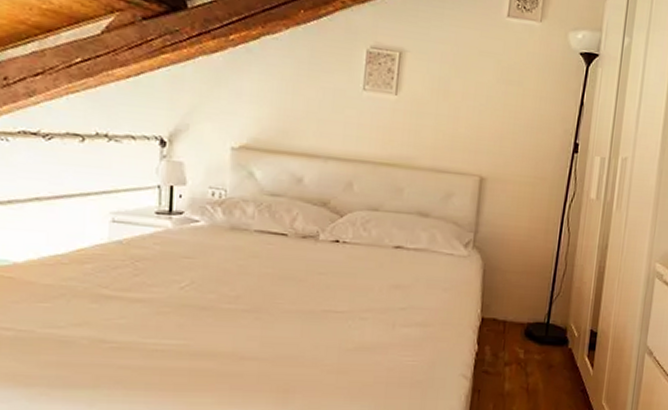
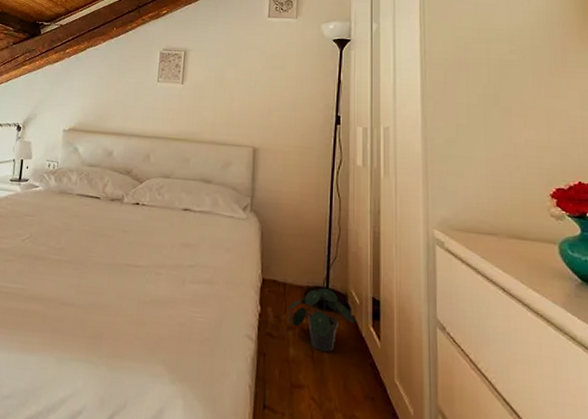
potted plant: none [506,323,573,384] -> present [288,287,357,353]

